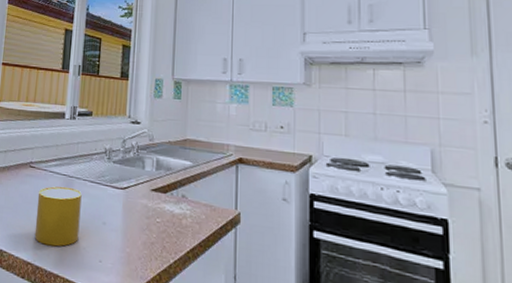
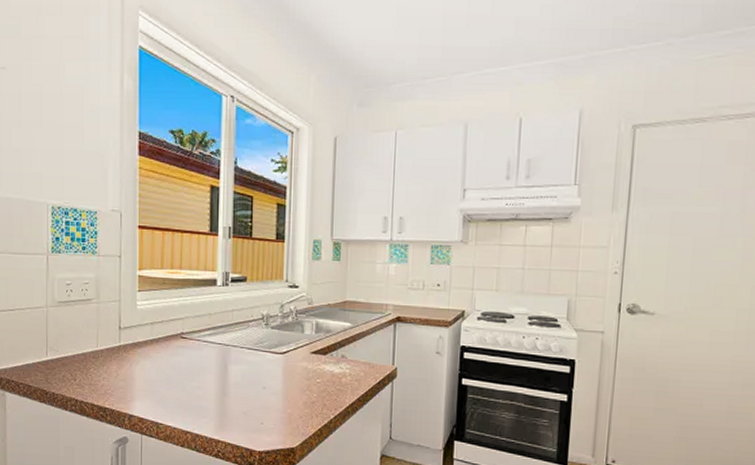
cup: present [34,186,82,247] -> none [191,355,240,414]

